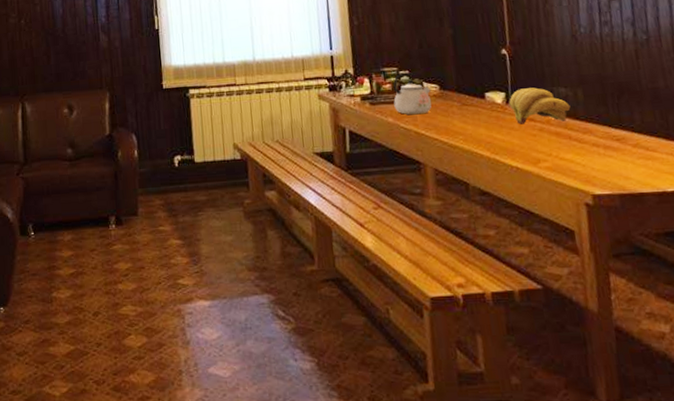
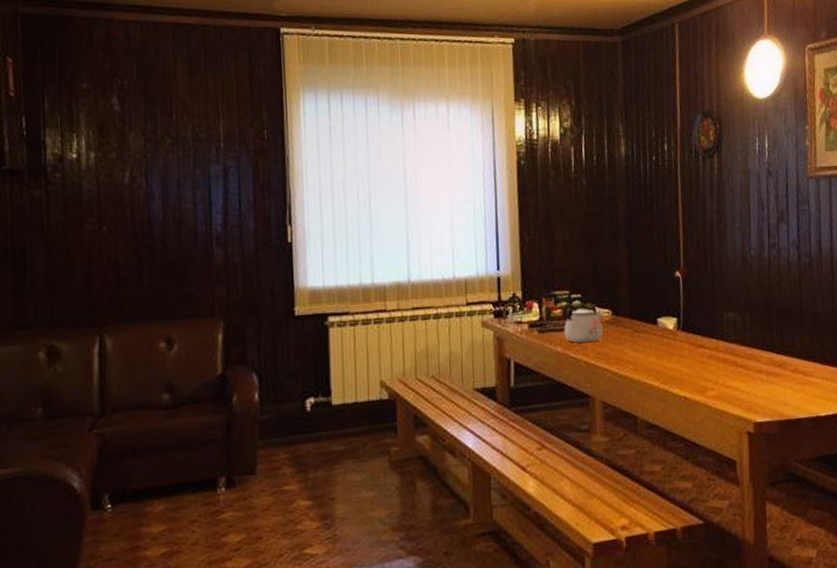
banana bunch: present [509,87,571,125] -> none [680,312,738,352]

